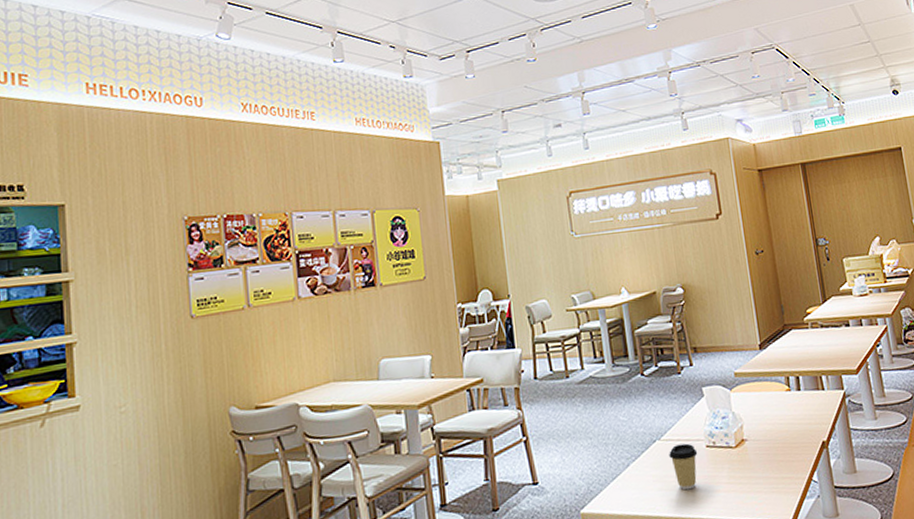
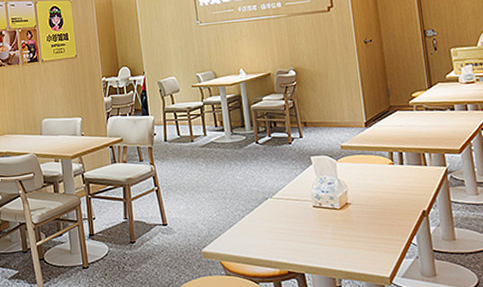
coffee cup: present [669,443,698,490] -> none [279,202,305,241]

